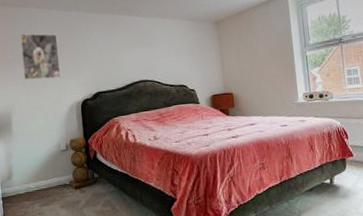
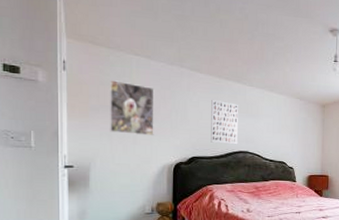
wall art: none [108,35,138,76] -> present [211,99,239,145]

